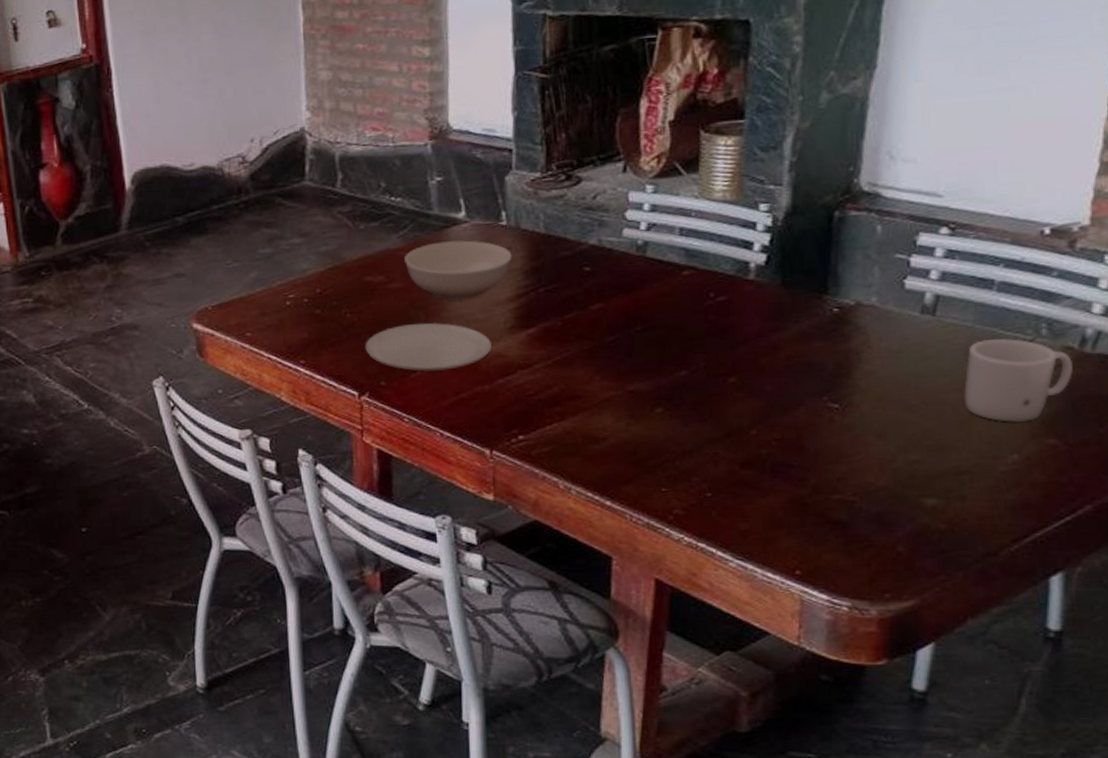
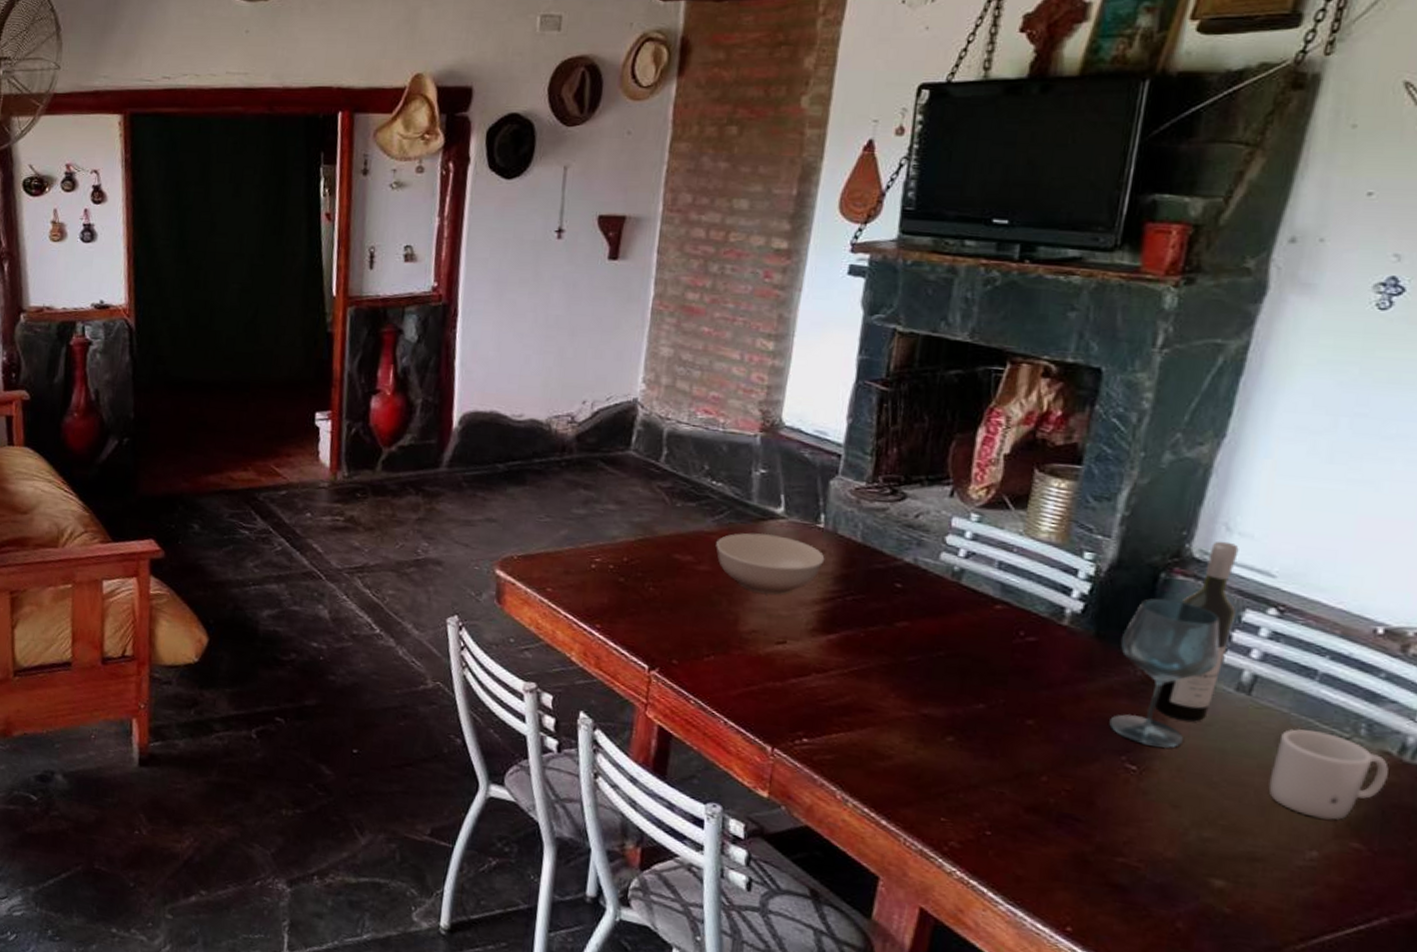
plate: present [364,323,492,372] -> none [662,607,790,661]
wine glass: none [806,235,900,382] -> present [1109,598,1220,748]
bottle: none [846,170,910,352] -> present [1154,541,1239,722]

